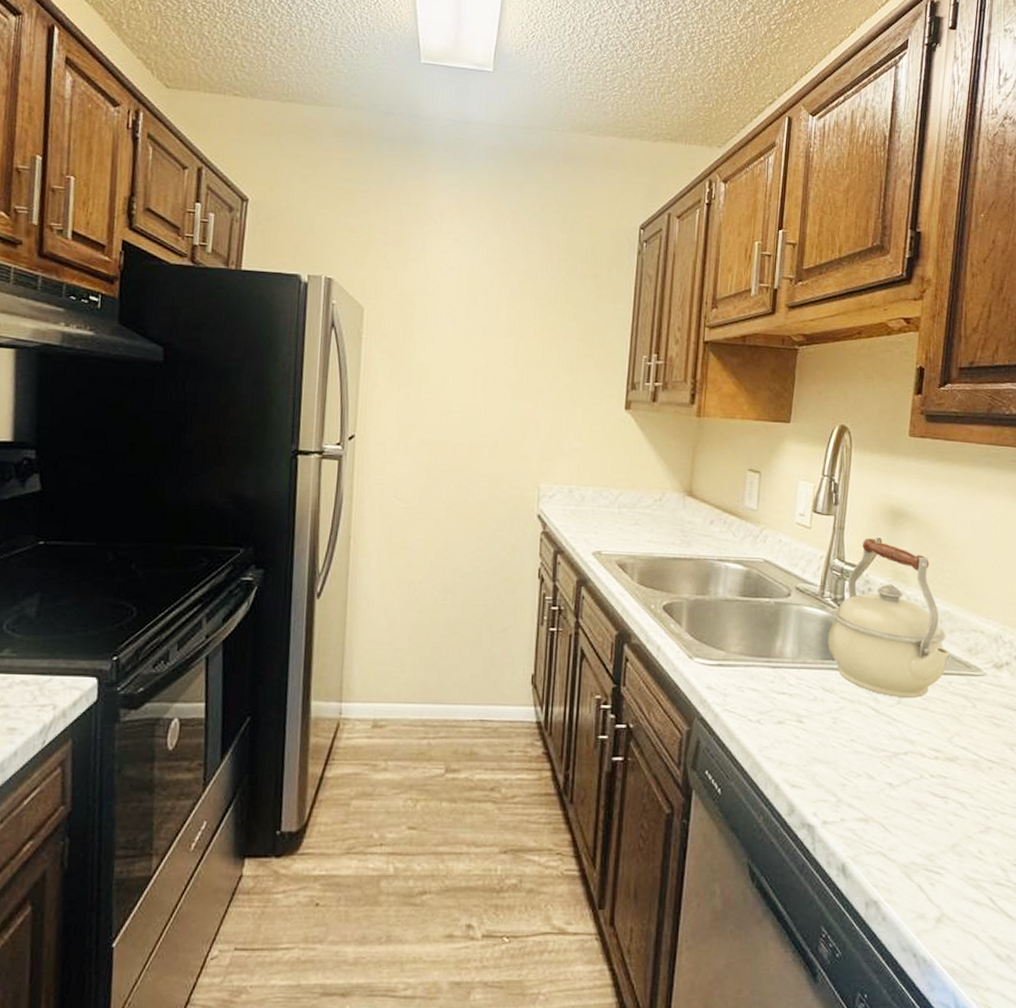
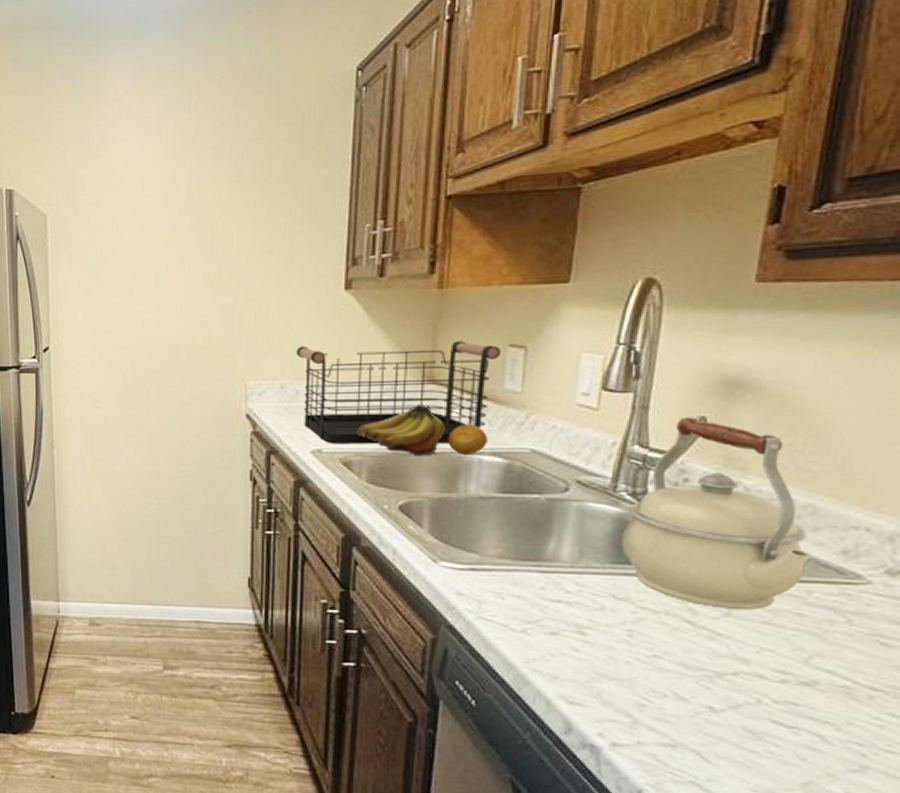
dish rack: none [583,455,743,551] -> present [296,341,502,444]
fruit: none [631,515,700,560] -> present [357,405,445,455]
fruit: none [702,535,732,562] -> present [448,424,487,455]

